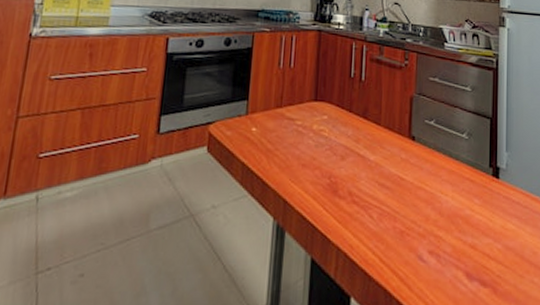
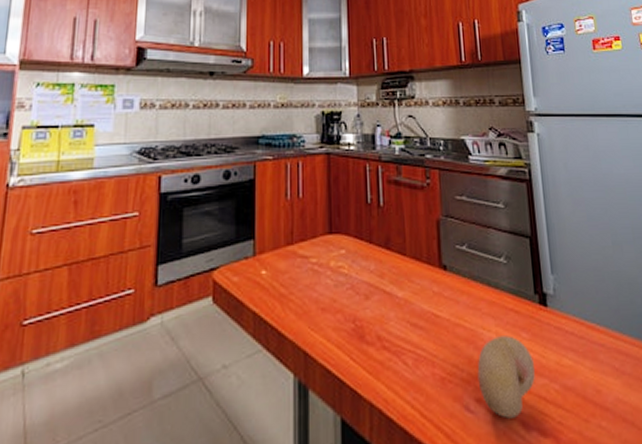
fruit: none [432,200,482,269] -> present [477,335,535,419]

